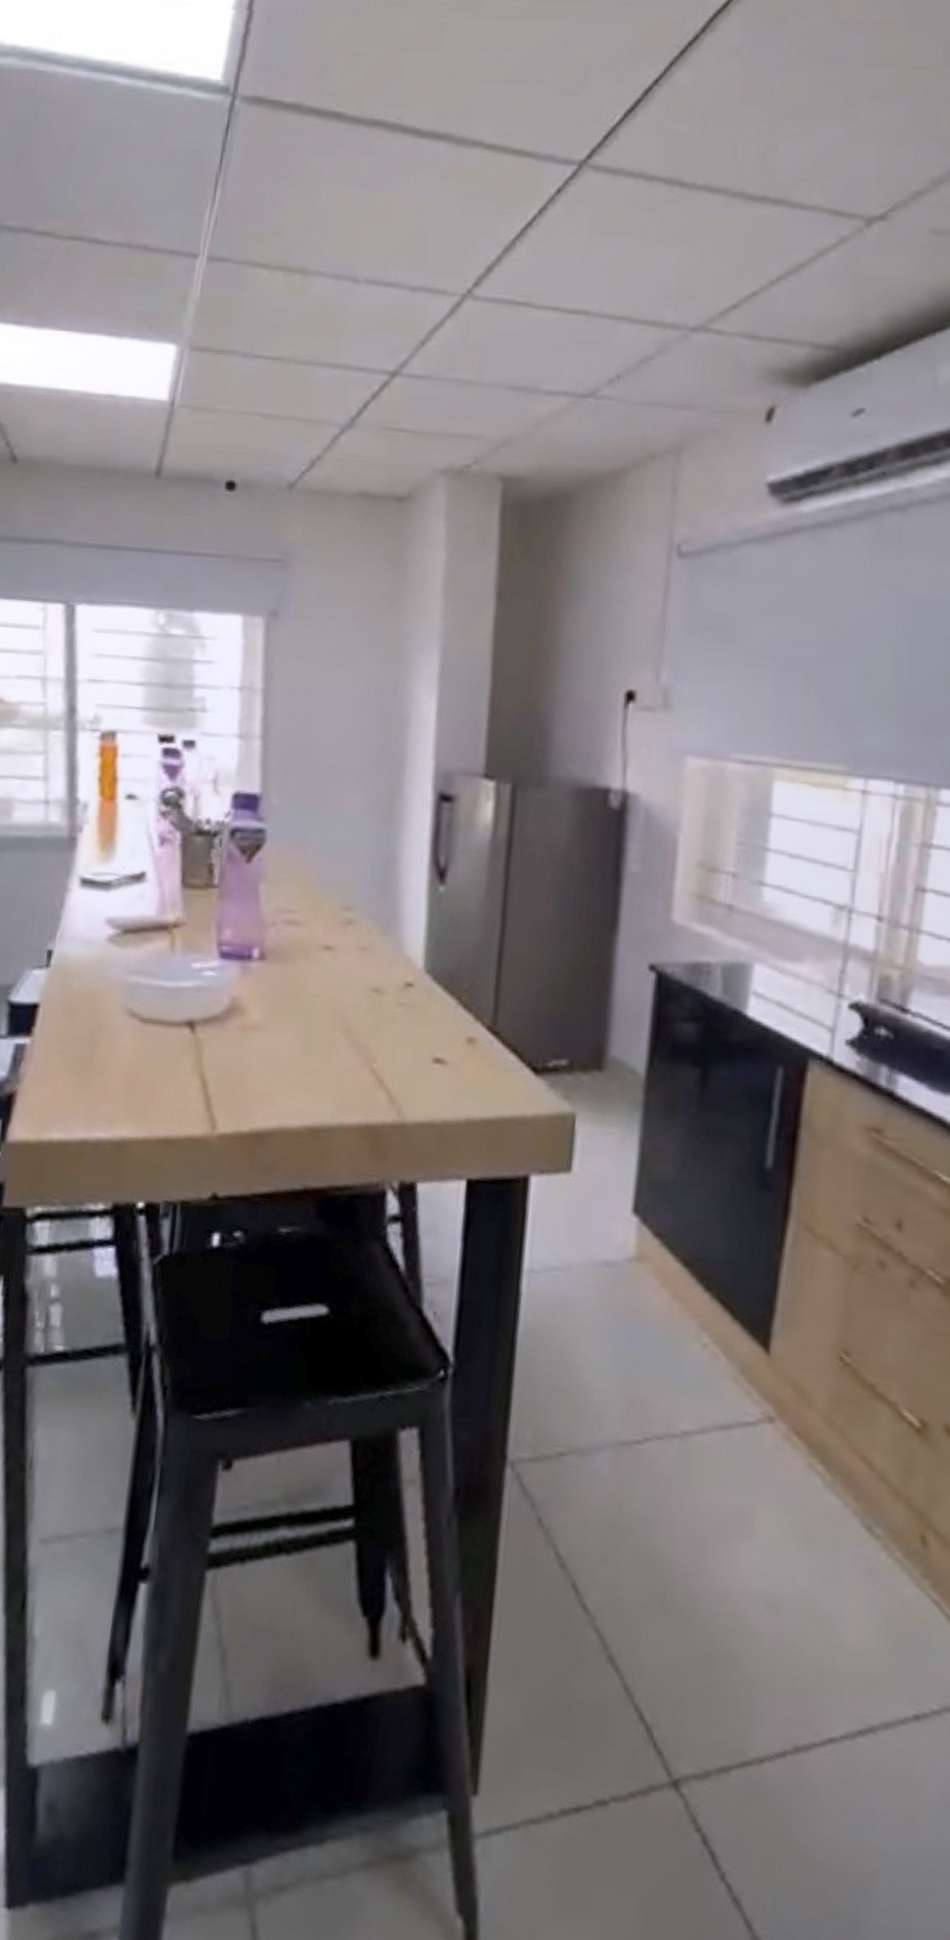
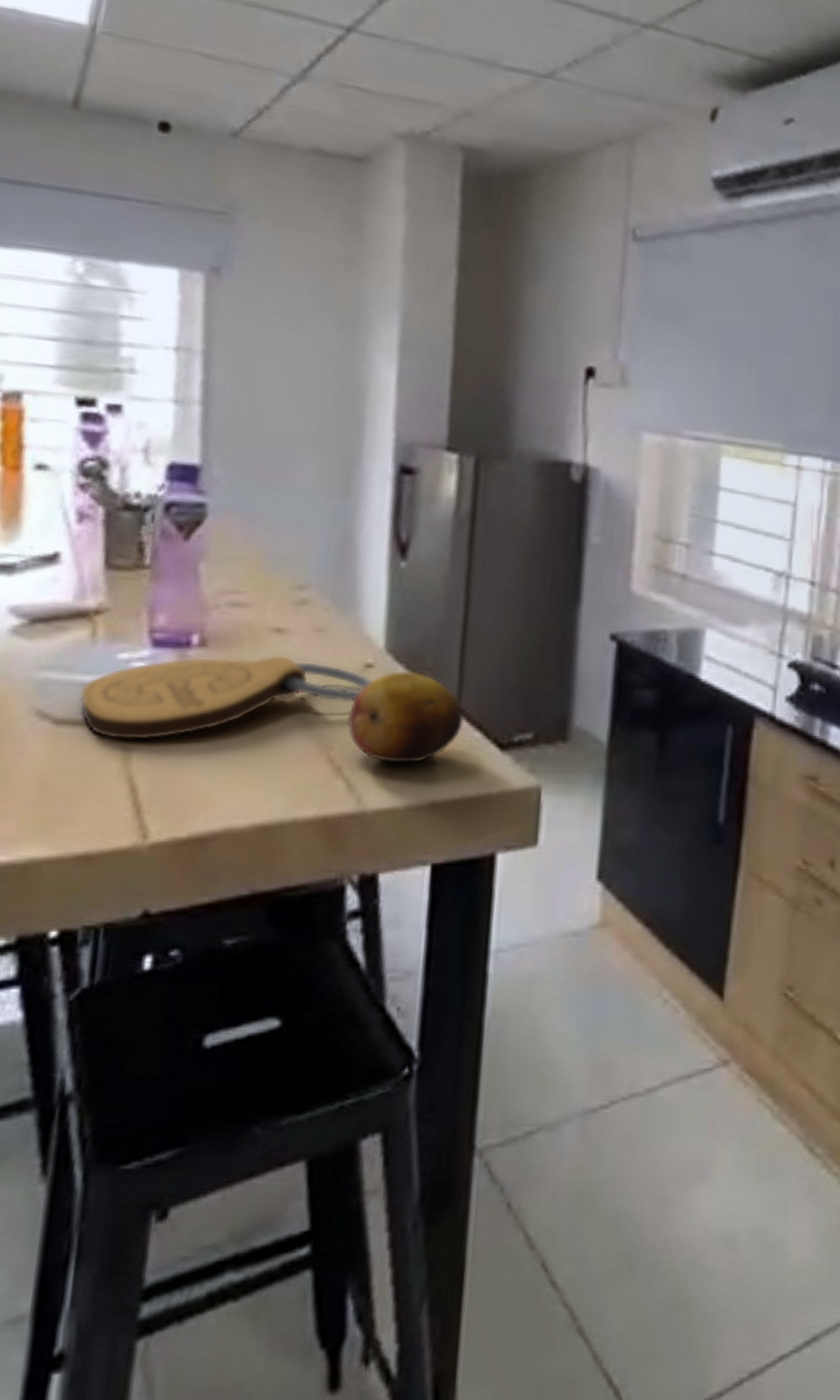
cutting board: none [161,969,413,1042] -> present [79,655,373,741]
fruit: none [388,992,499,1081] -> present [347,672,464,764]

